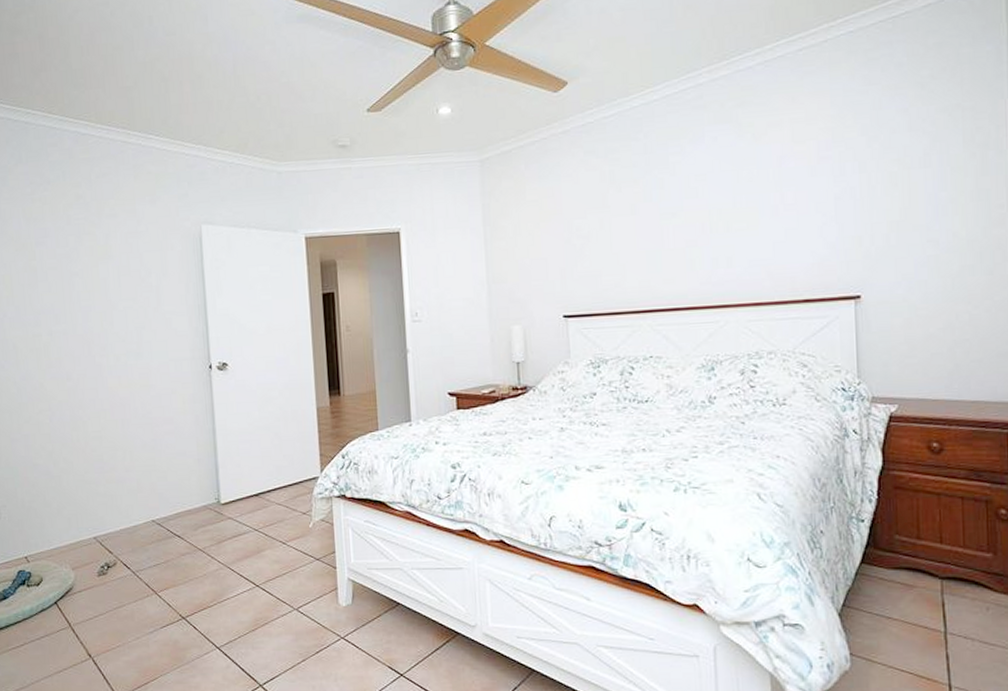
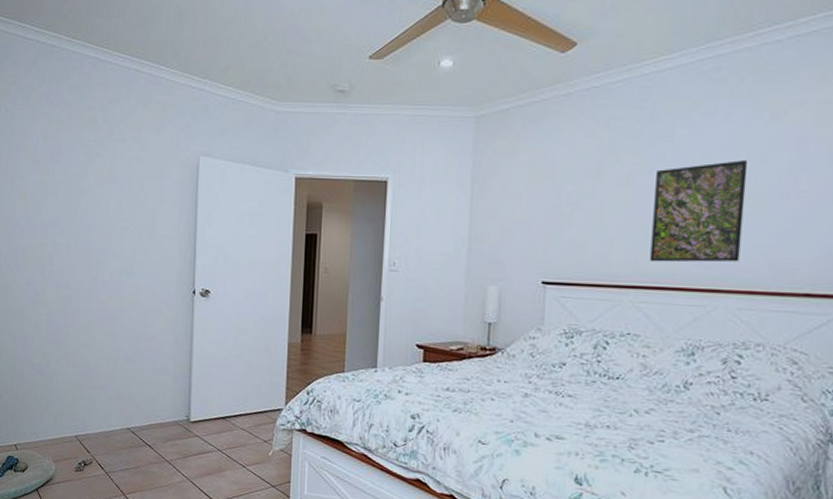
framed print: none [657,180,743,285] -> present [649,160,748,263]

